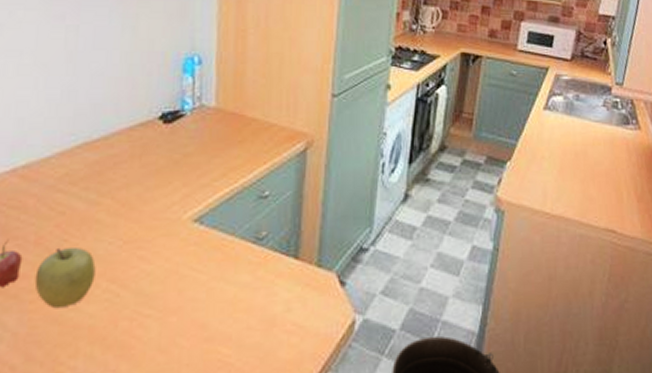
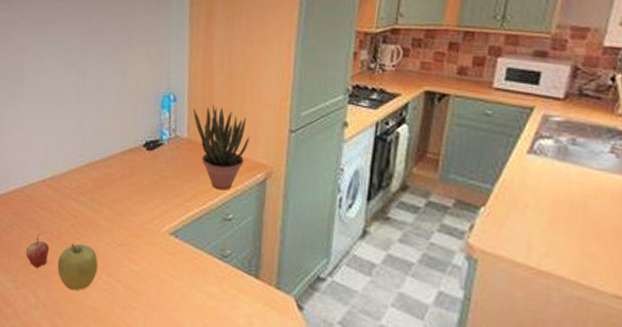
potted plant: none [222,67,289,165] -> present [192,104,250,190]

